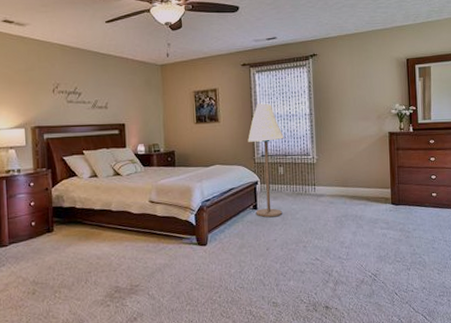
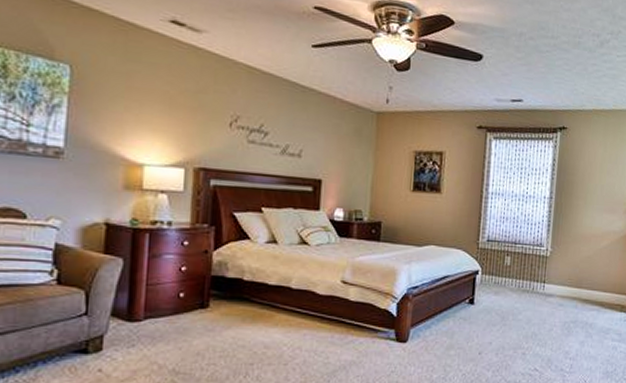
floor lamp: present [248,103,284,218] -> none [471,177,516,316]

